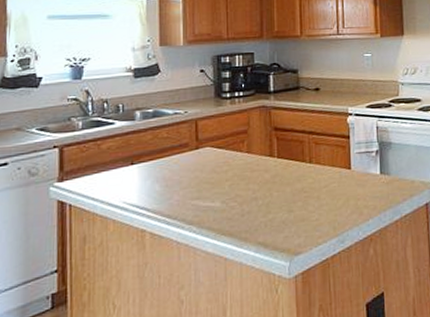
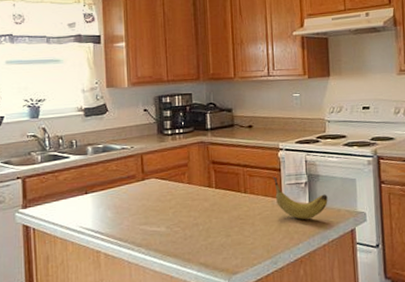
fruit: none [341,144,401,192] -> present [273,176,328,220]

